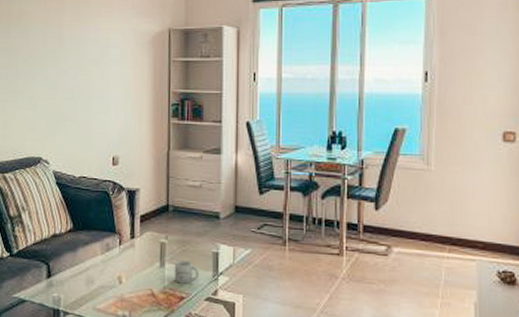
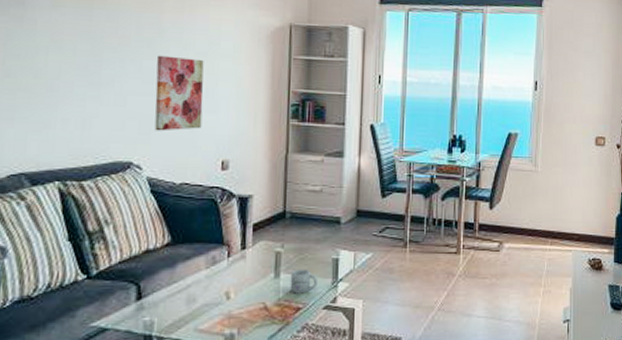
wall art: none [58,64,96,131] -> present [154,55,204,131]

